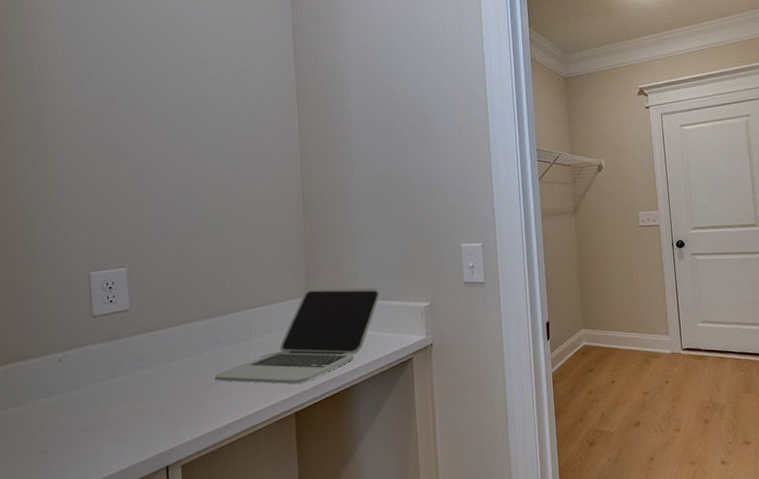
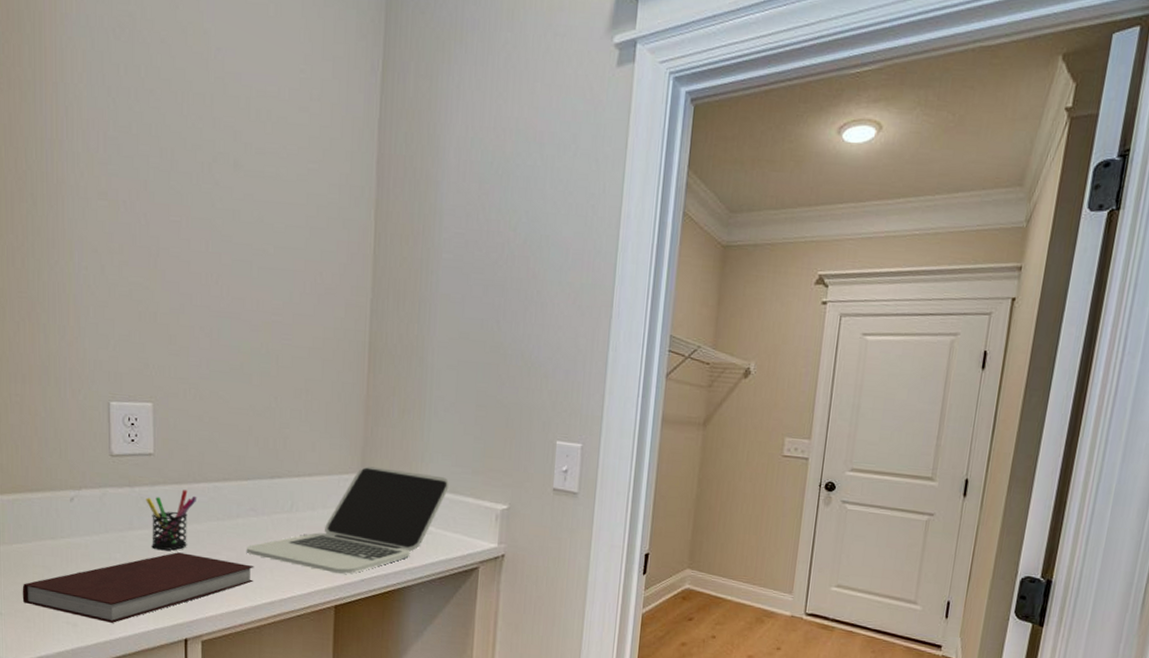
notebook: none [17,389,223,464] -> present [22,552,254,623]
pen holder: none [125,335,170,392] -> present [146,489,197,551]

